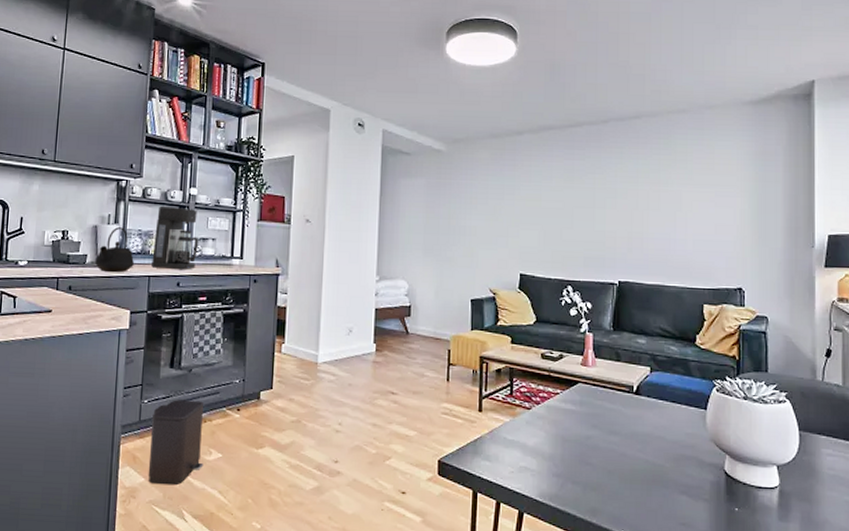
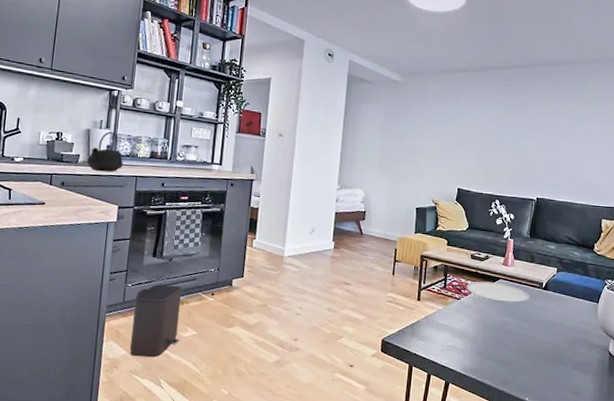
coffee maker: present [151,205,198,271] -> none [139,115,183,173]
plate: none [537,386,618,413] -> present [466,281,530,304]

